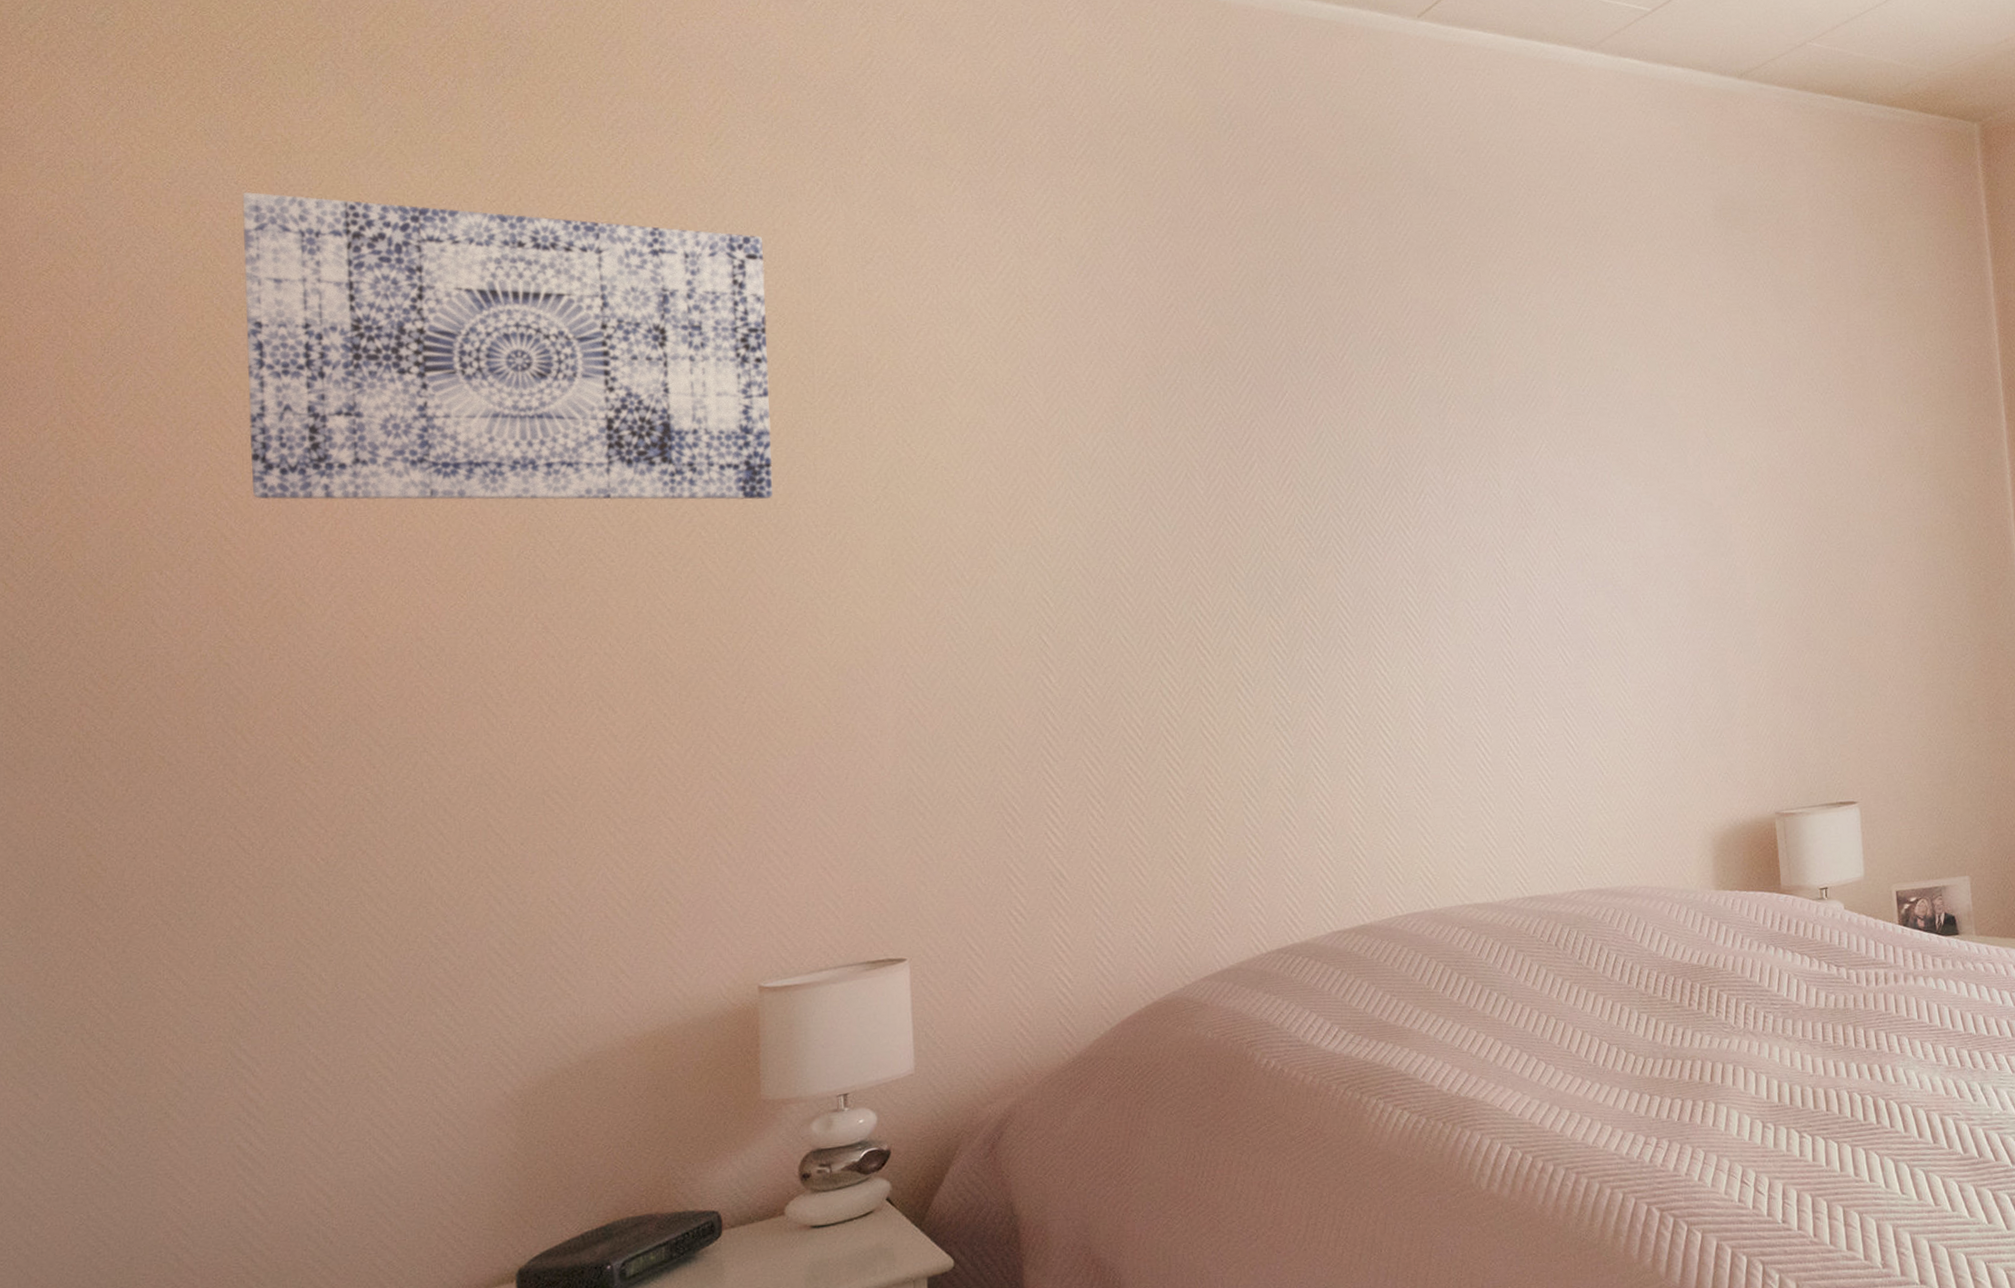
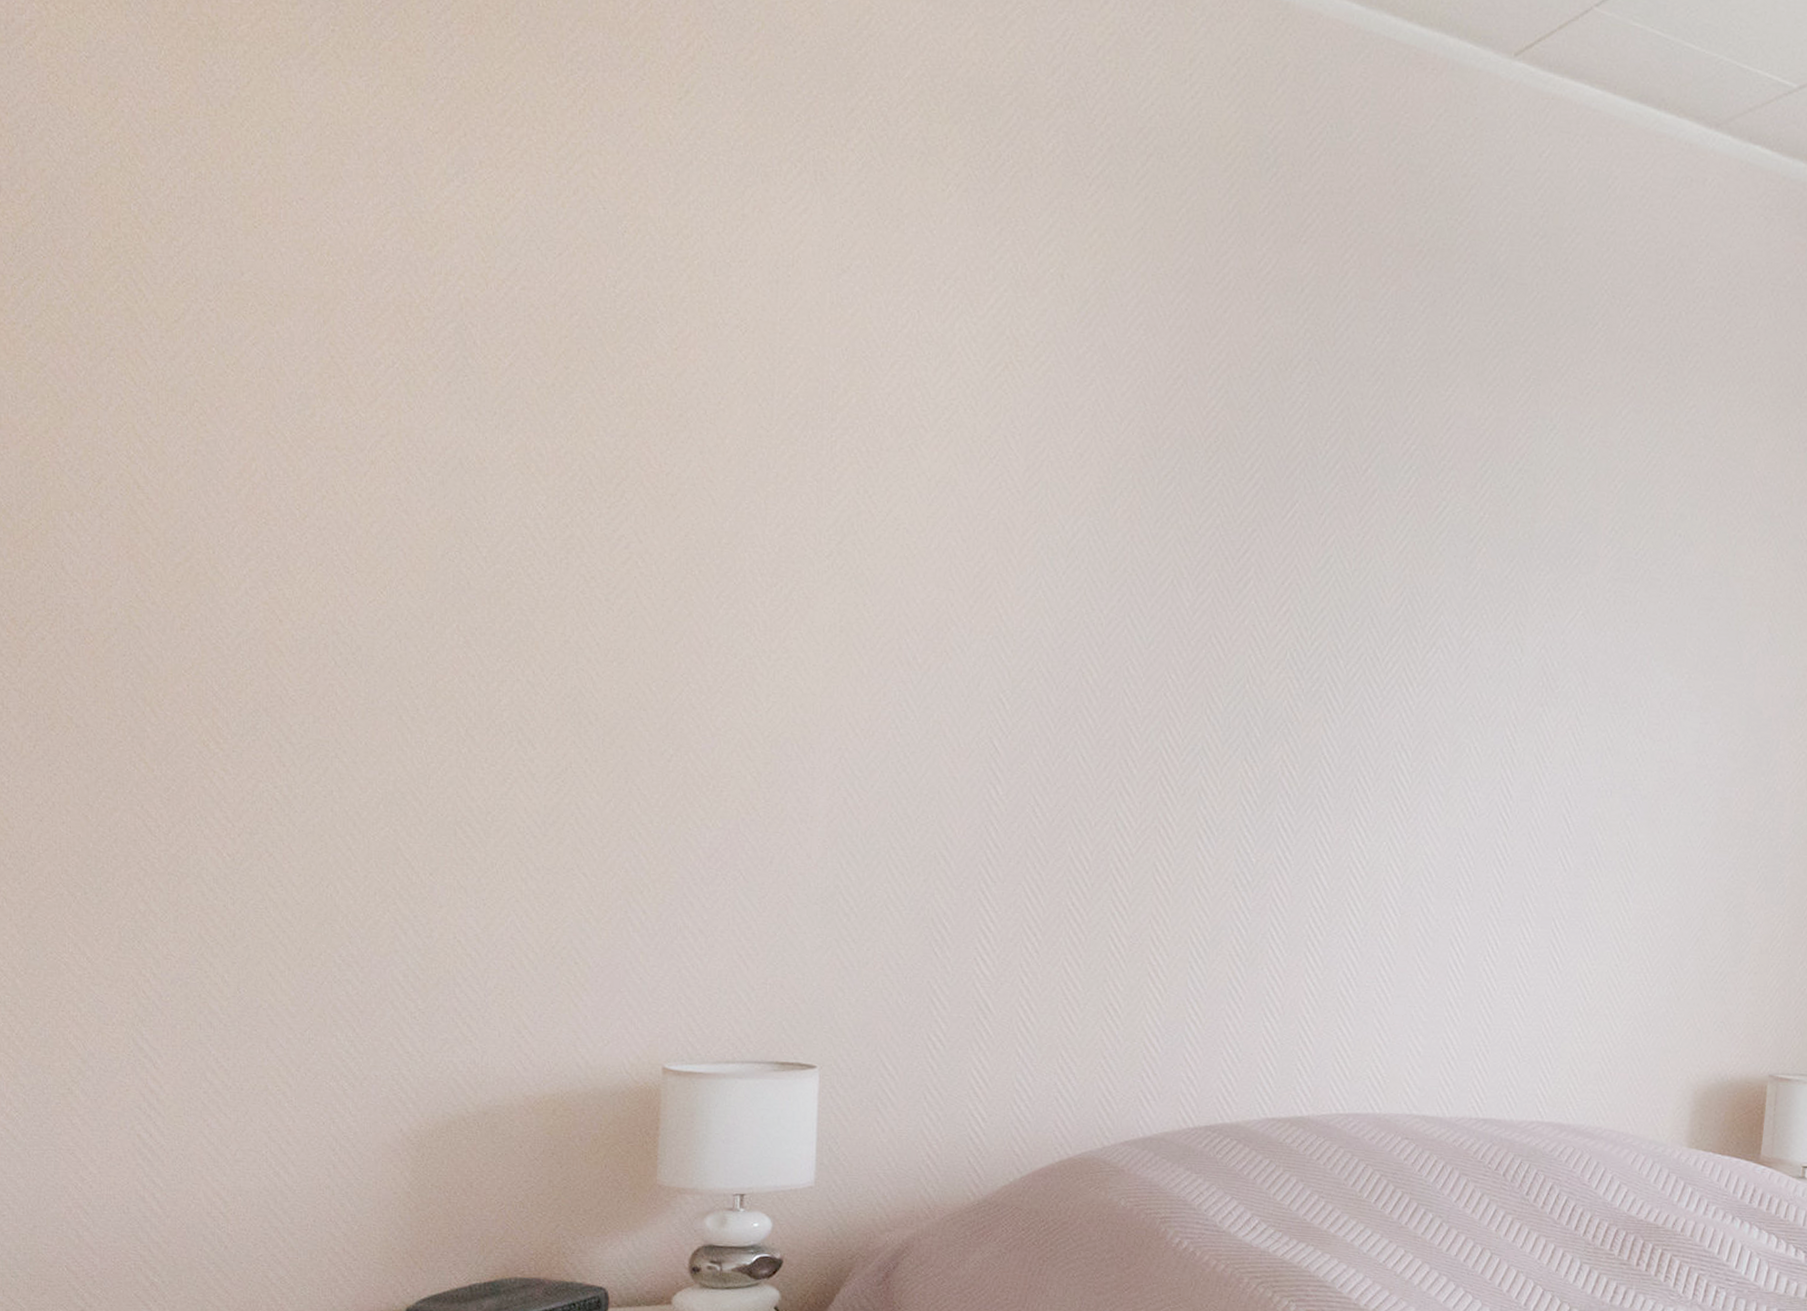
wall art: present [242,191,773,500] -> none [163,80,730,535]

